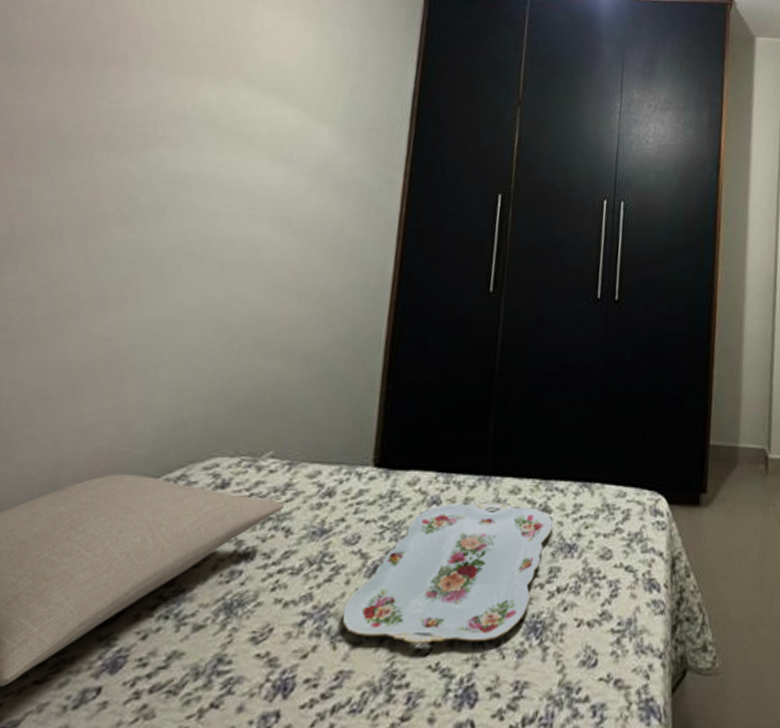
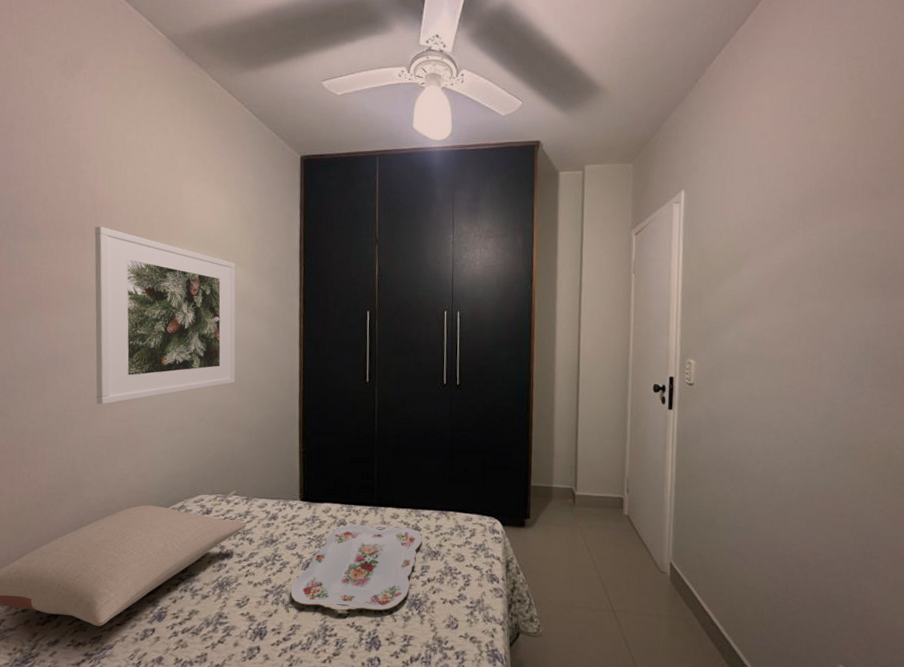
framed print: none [65,53,317,313] -> present [94,227,236,405]

